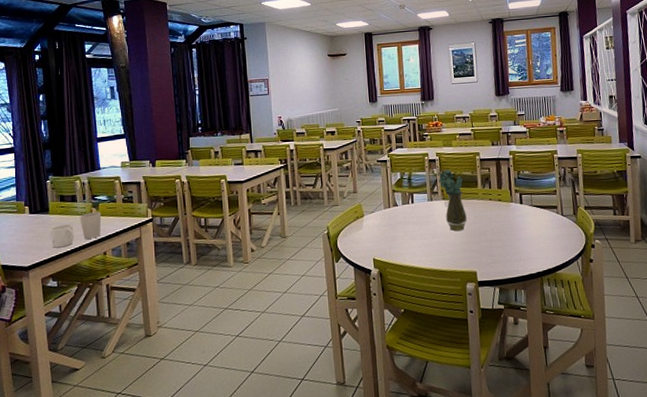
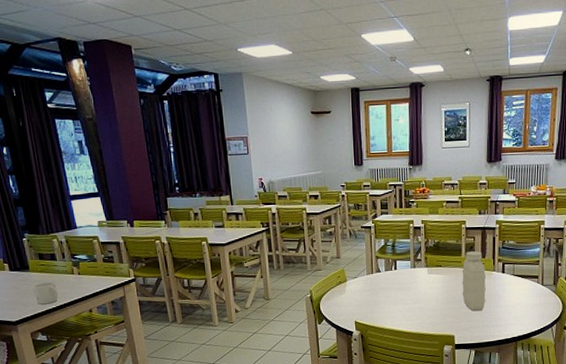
cup: present [80,212,101,240] -> none [61,271,84,297]
vase: present [437,168,467,232] -> none [422,235,448,298]
water jug: none [480,182,506,244] -> present [462,251,486,311]

